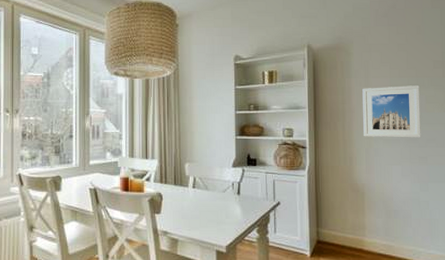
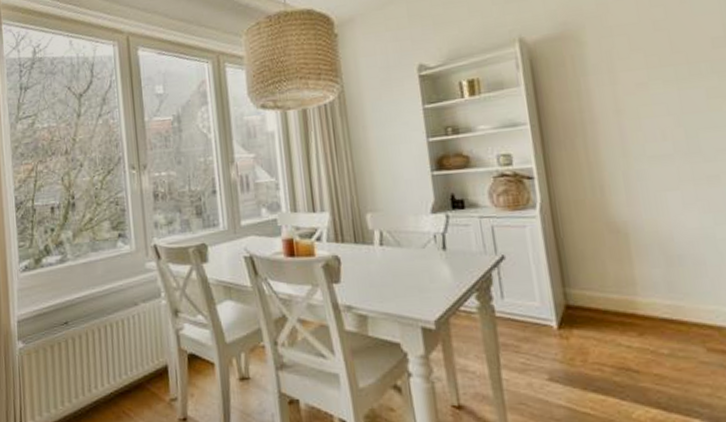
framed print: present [362,85,421,138] -> none [607,75,707,156]

